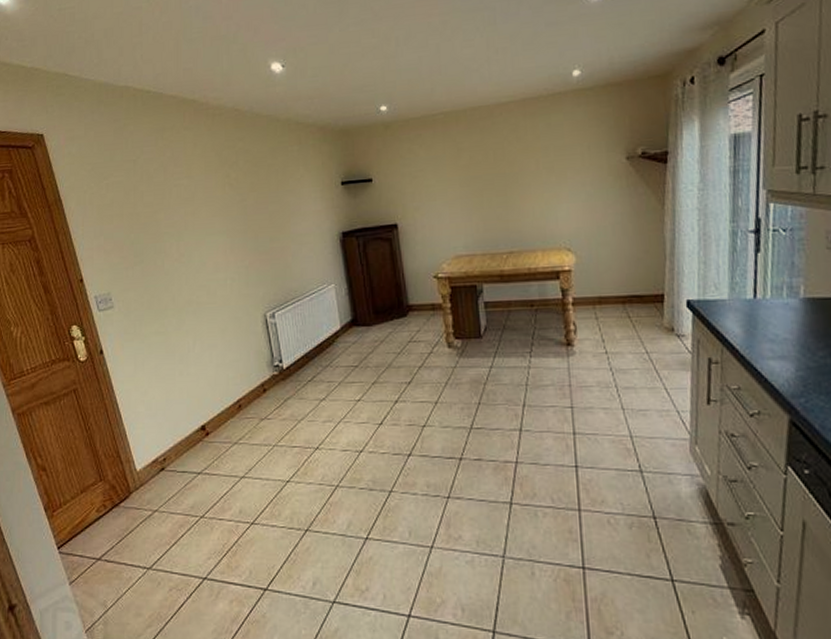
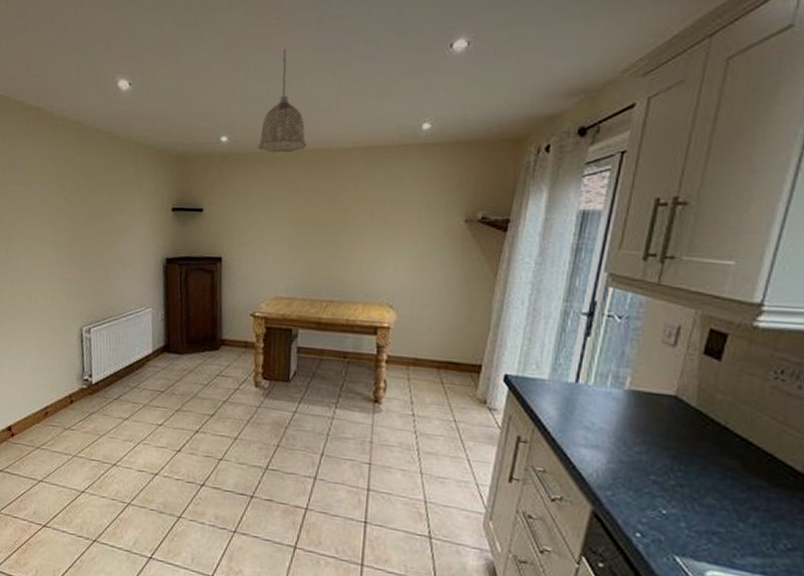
pendant lamp: none [417,14,465,116] -> present [258,48,307,153]

